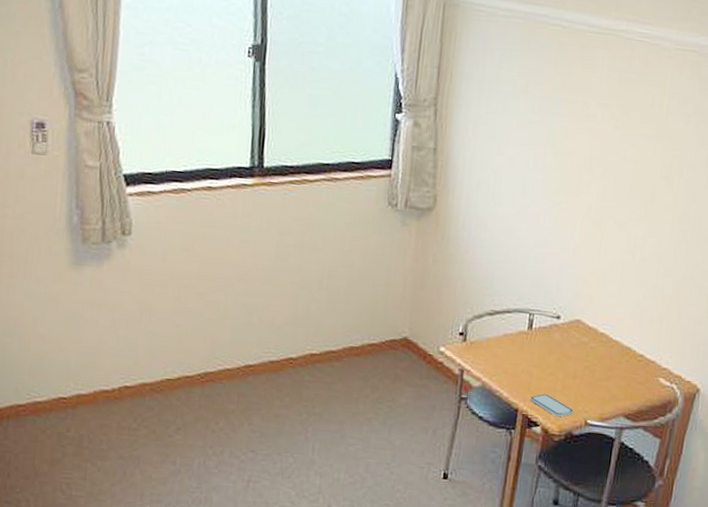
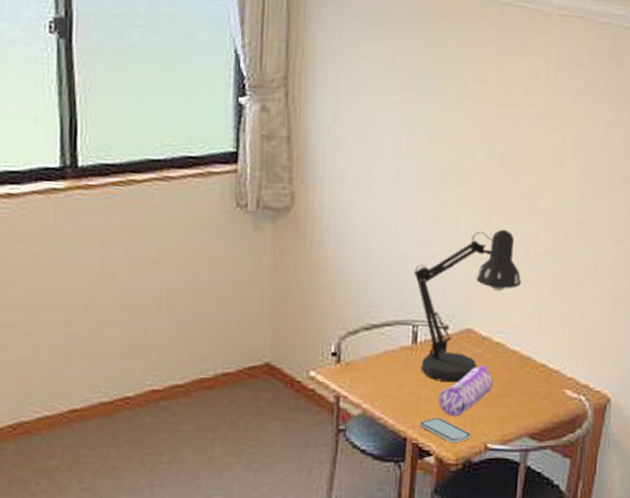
desk lamp: none [533,235,627,366] -> present [414,229,521,383]
pencil case: none [547,351,596,395] -> present [438,364,493,417]

